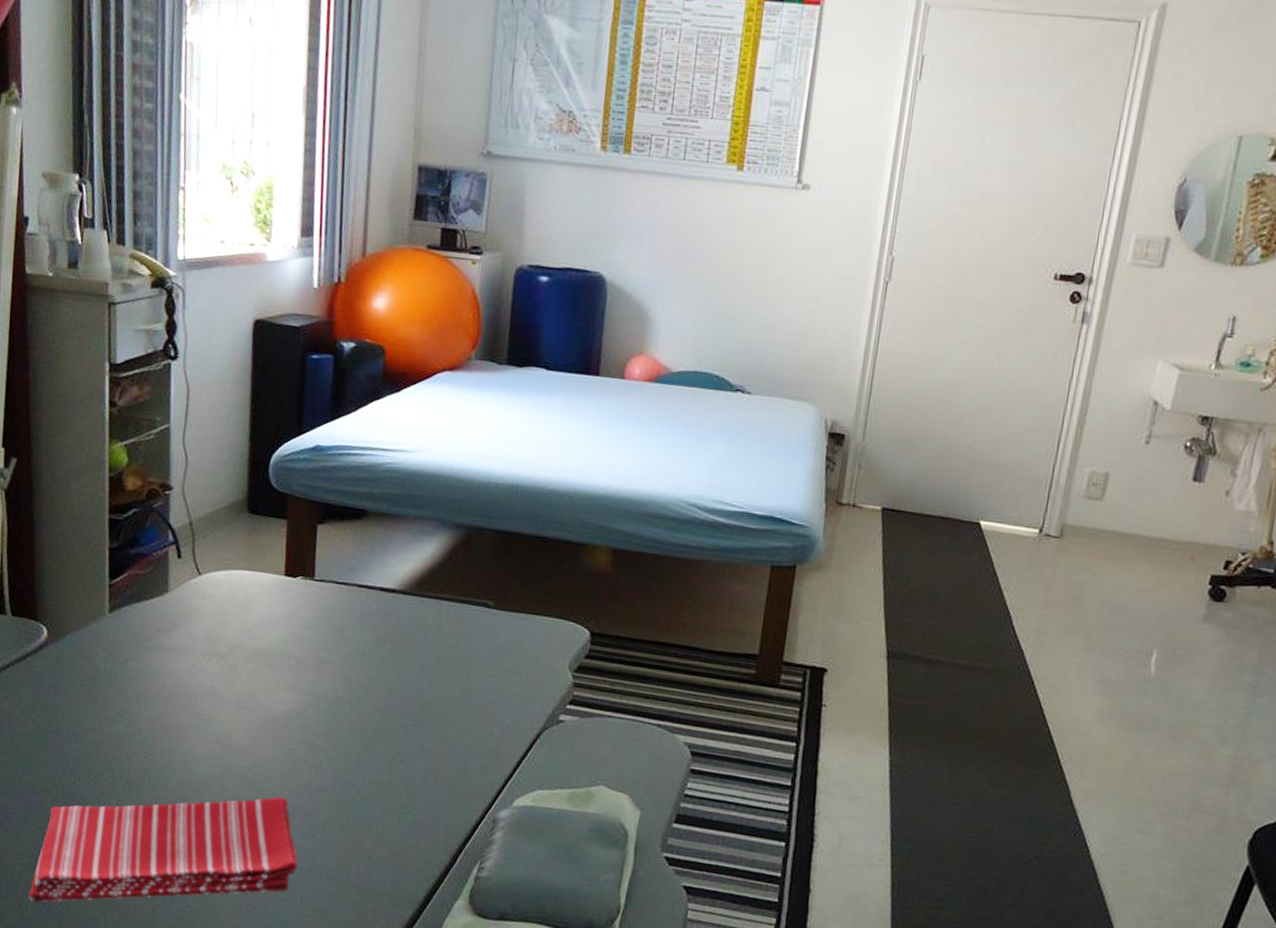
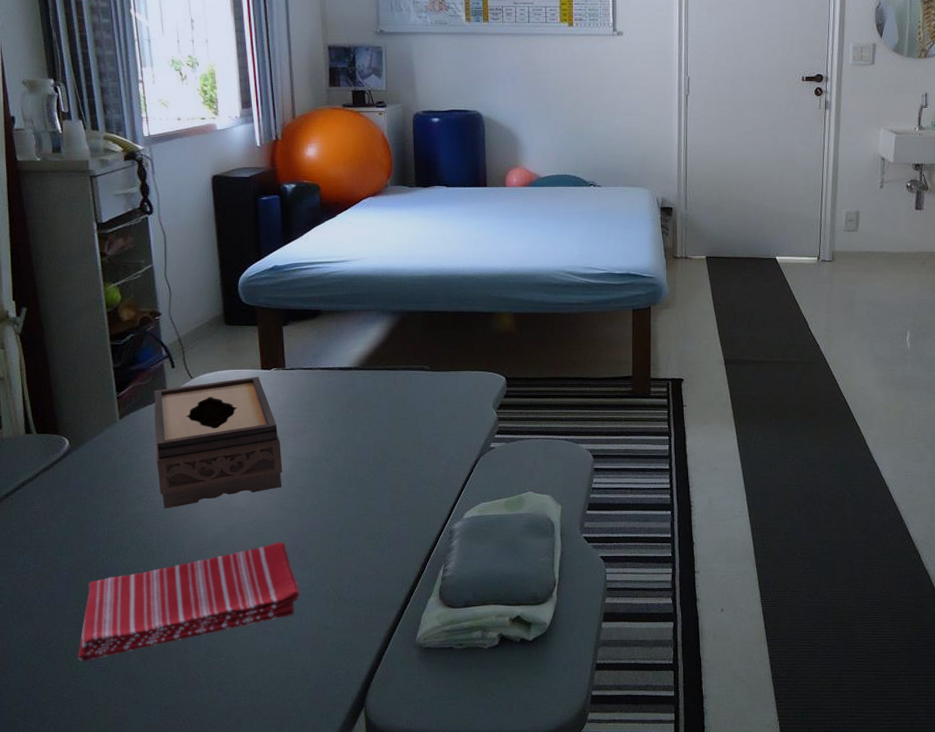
tissue box: none [146,582,297,733] -> present [154,376,283,509]

